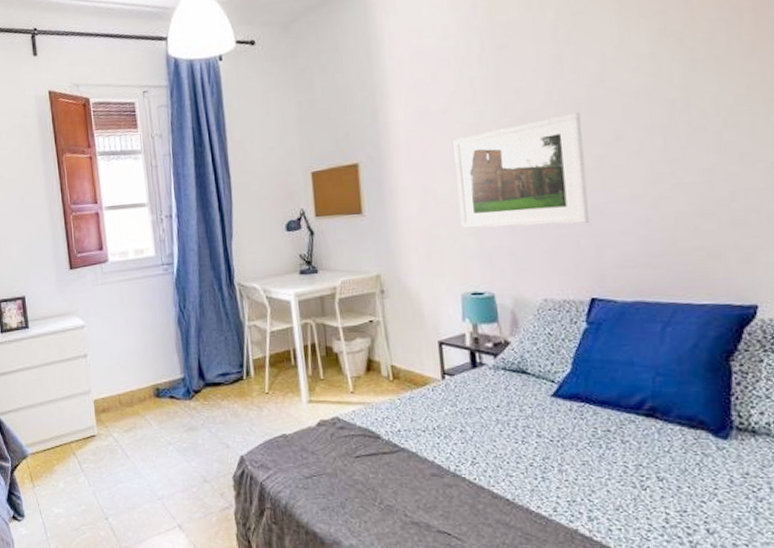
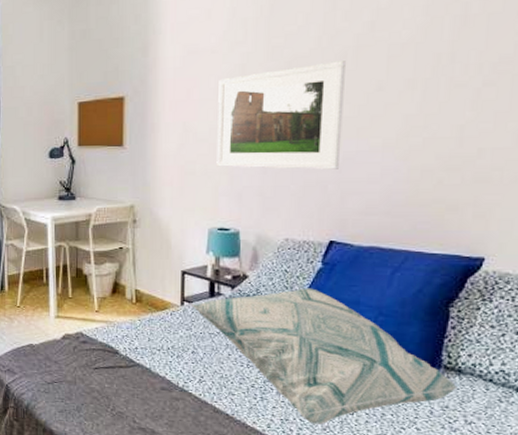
decorative pillow: none [452,351,755,504] -> present [190,288,458,425]

